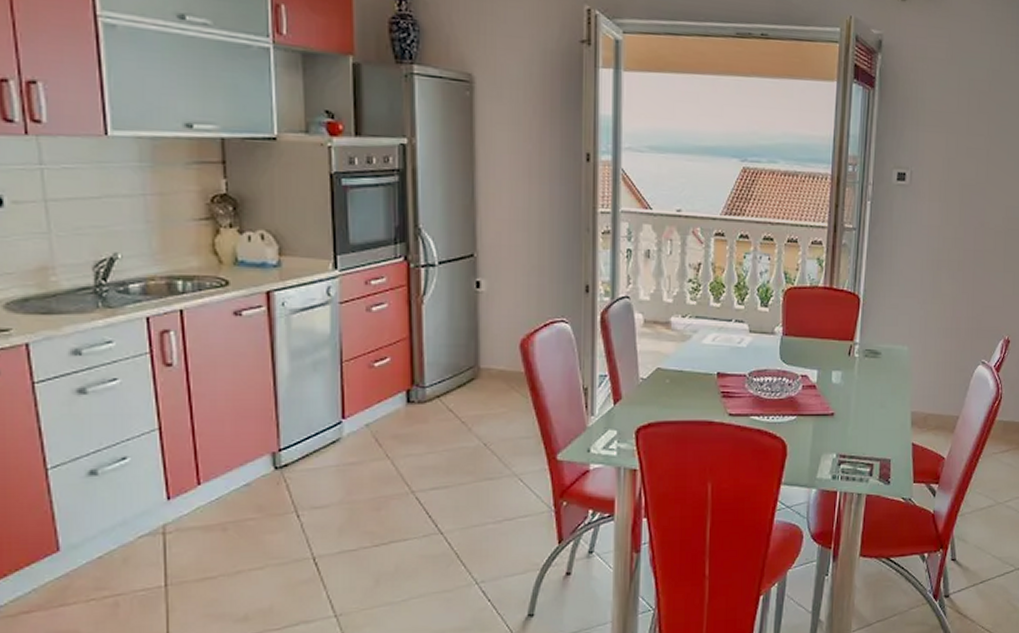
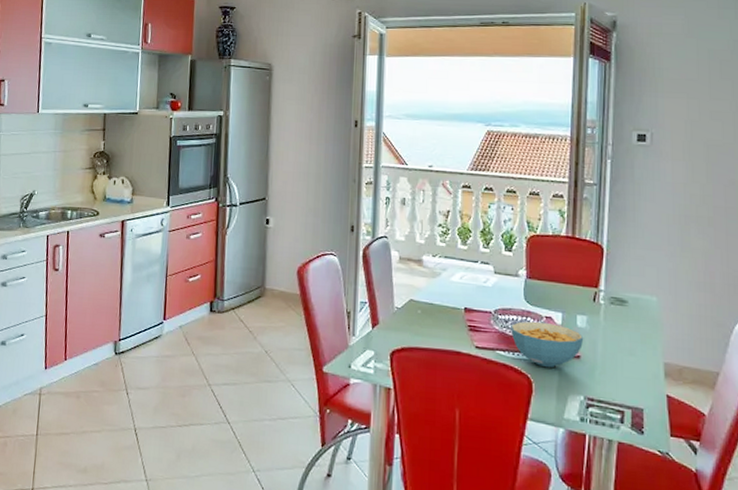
cereal bowl: none [766,381,838,429] -> present [511,321,584,368]

